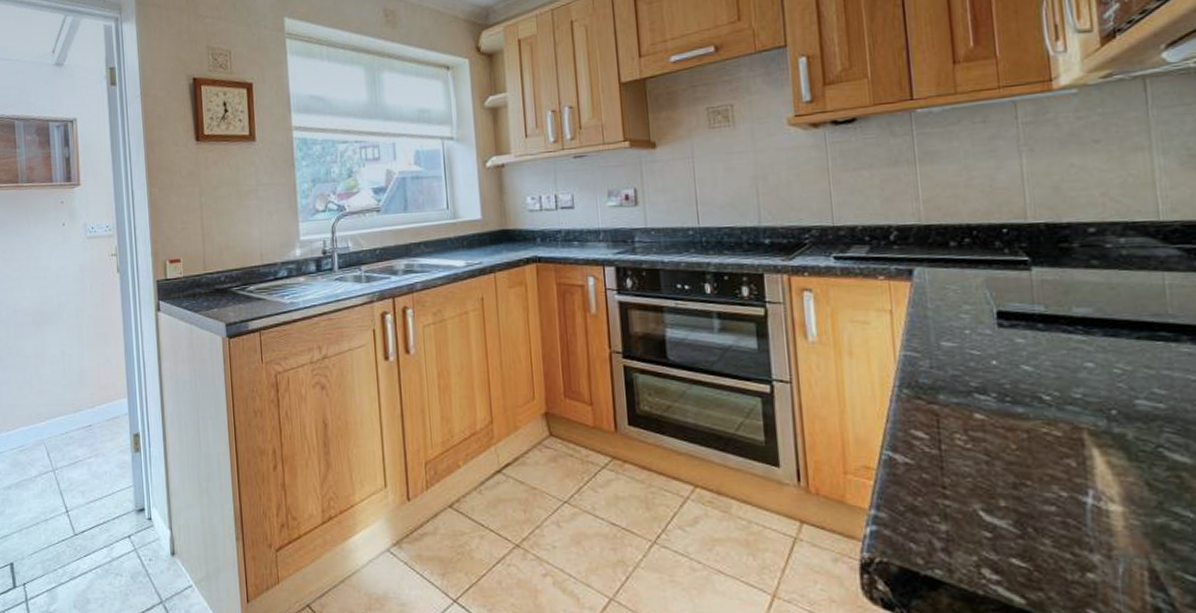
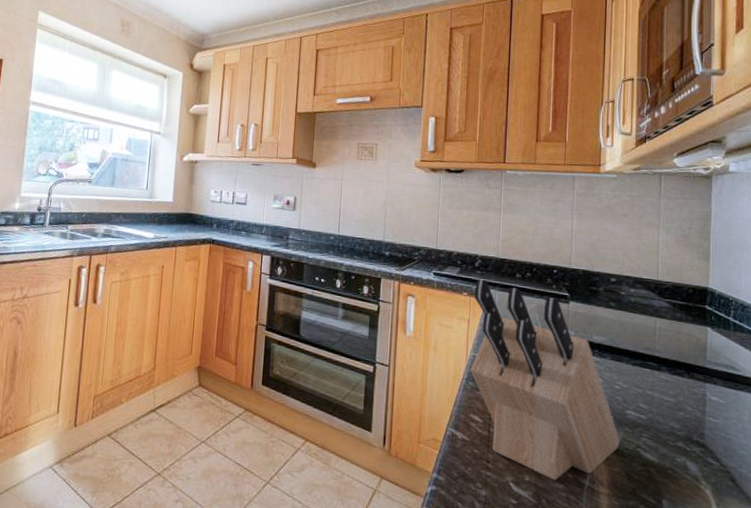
knife block: none [893,255,1131,503] -> present [470,279,620,481]

